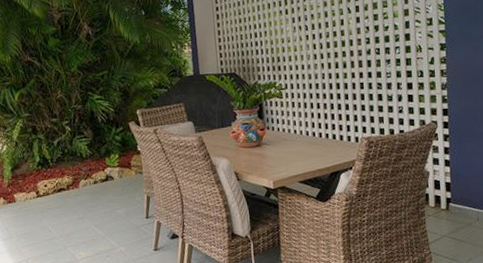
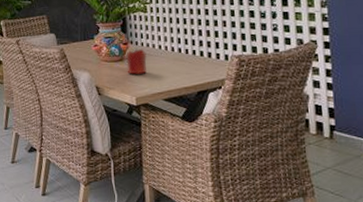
candle: none [263,132,283,159] -> present [126,47,147,75]

